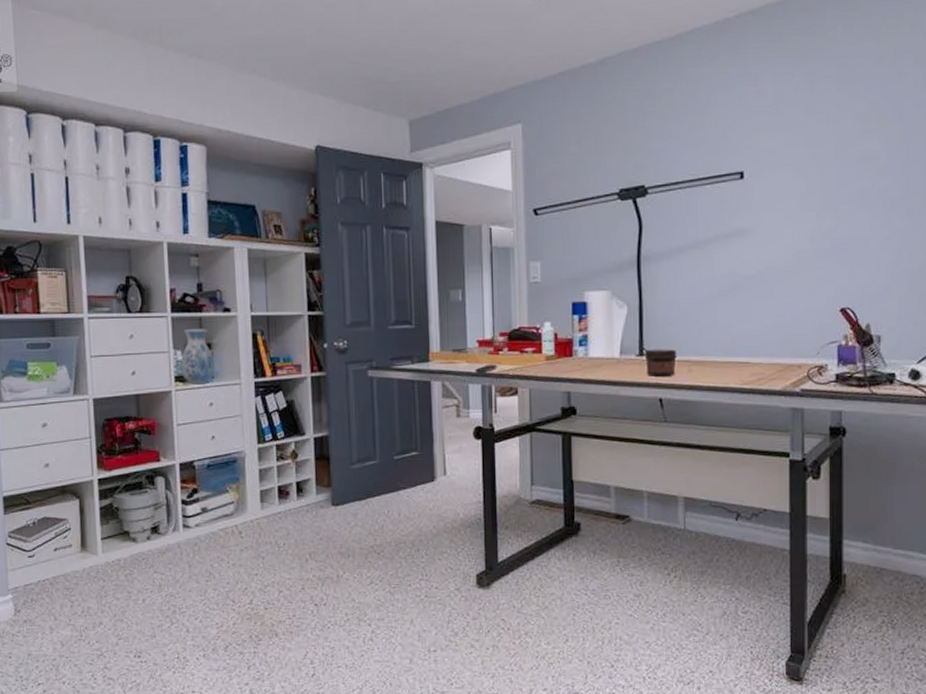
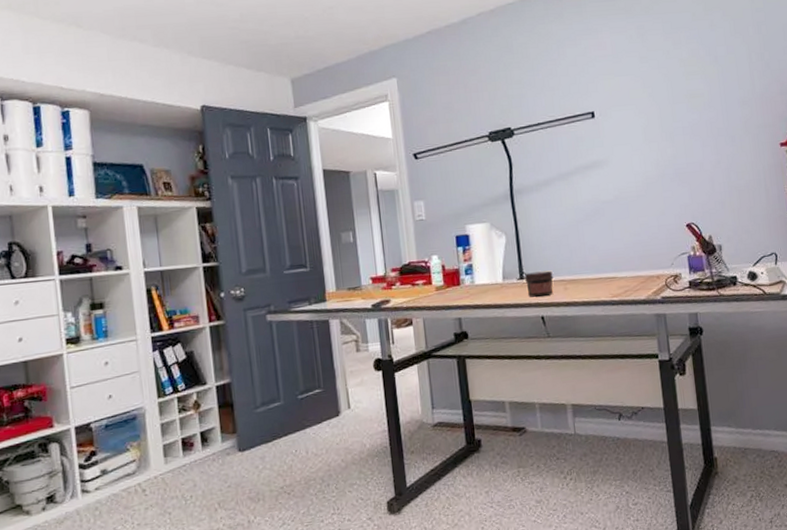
vase: present [180,329,216,385] -> none [71,288,110,346]

